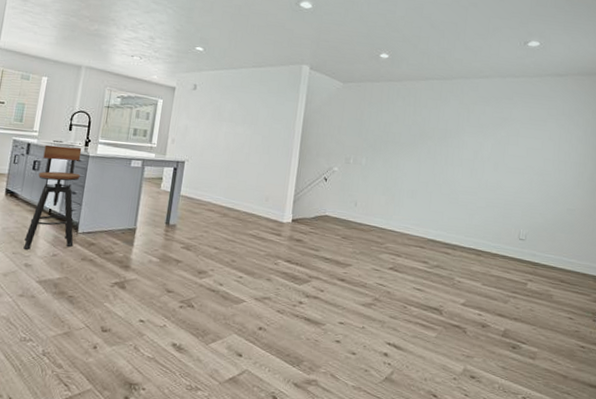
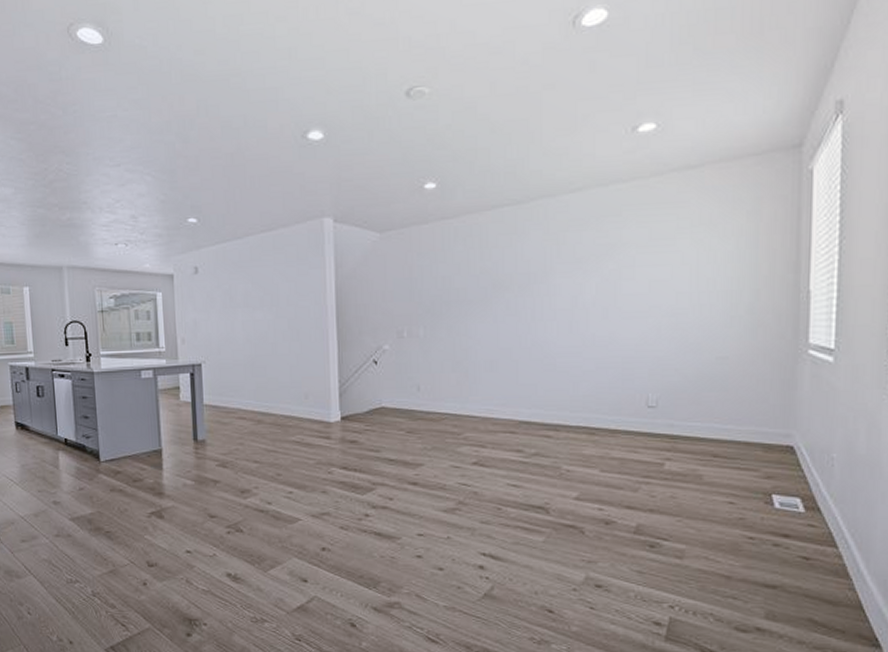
bar stool: present [23,144,82,250] -> none [44,364,99,486]

